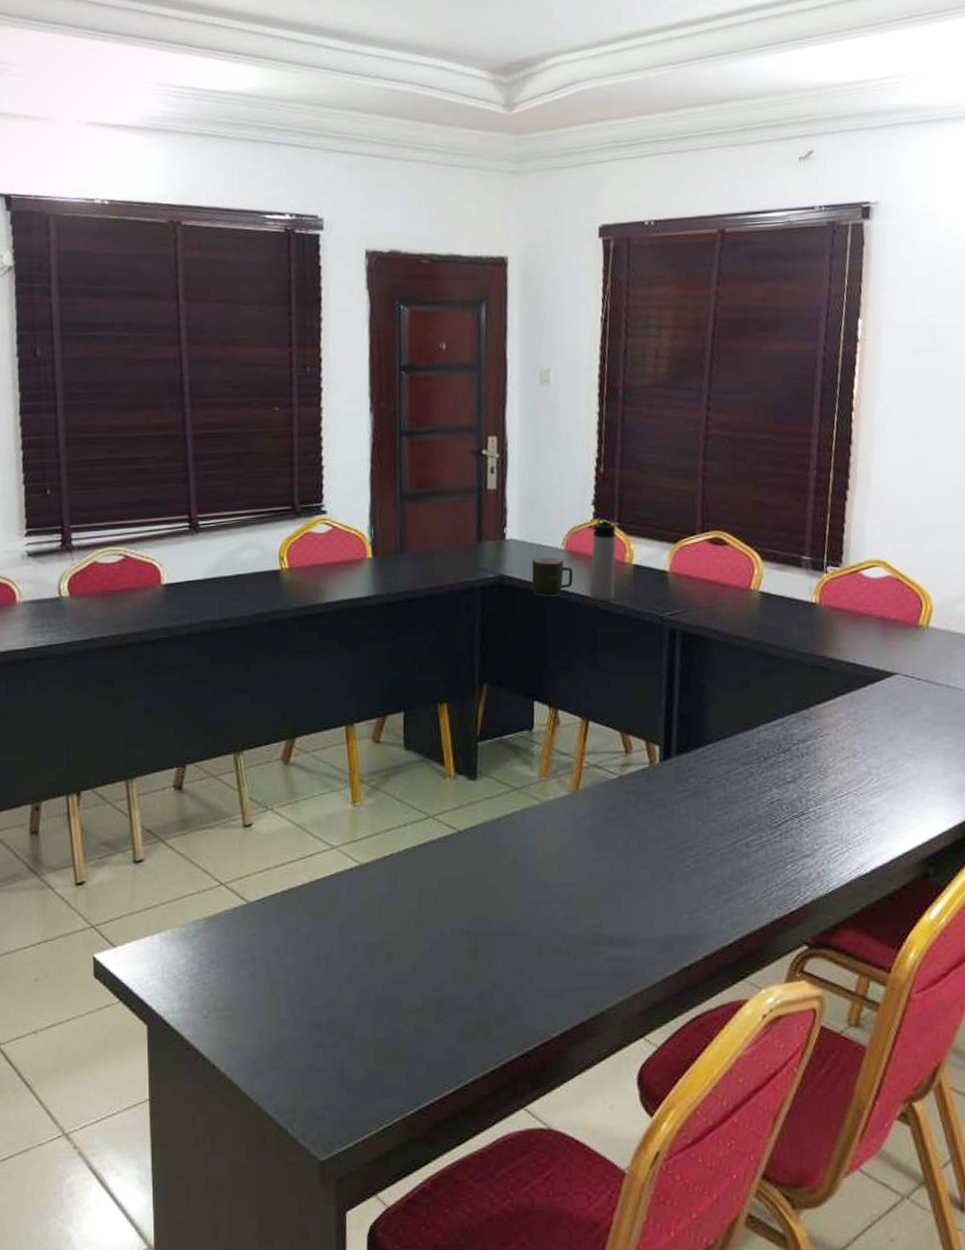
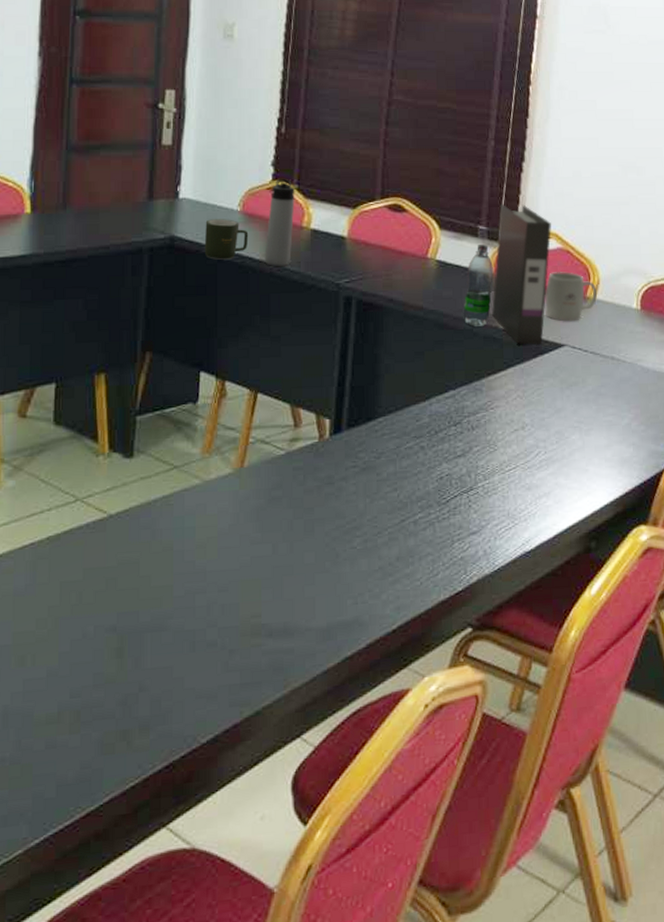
bottle: none [789,574,819,656] -> present [463,244,493,326]
binder: none [818,533,880,674] -> present [492,203,552,345]
mug: none [874,600,931,650] -> present [545,272,598,322]

